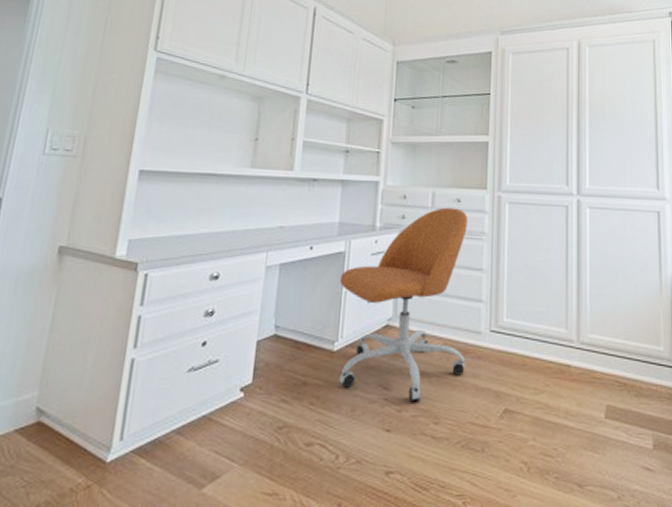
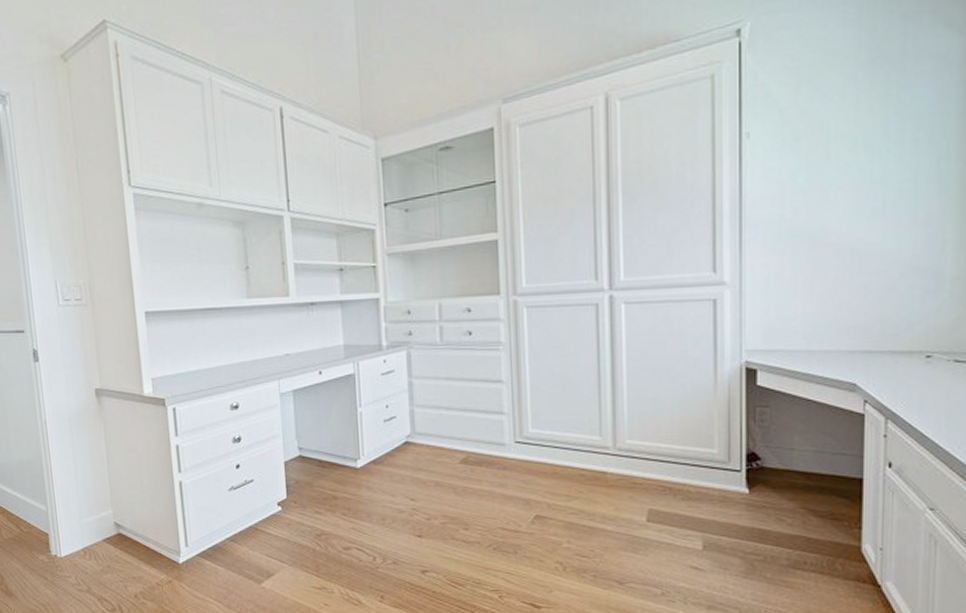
office chair: present [338,207,469,403] -> none [353,318,491,512]

